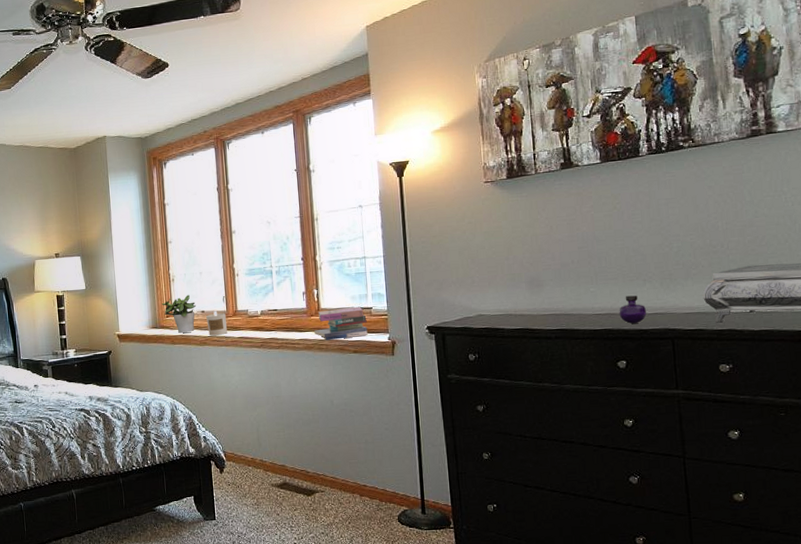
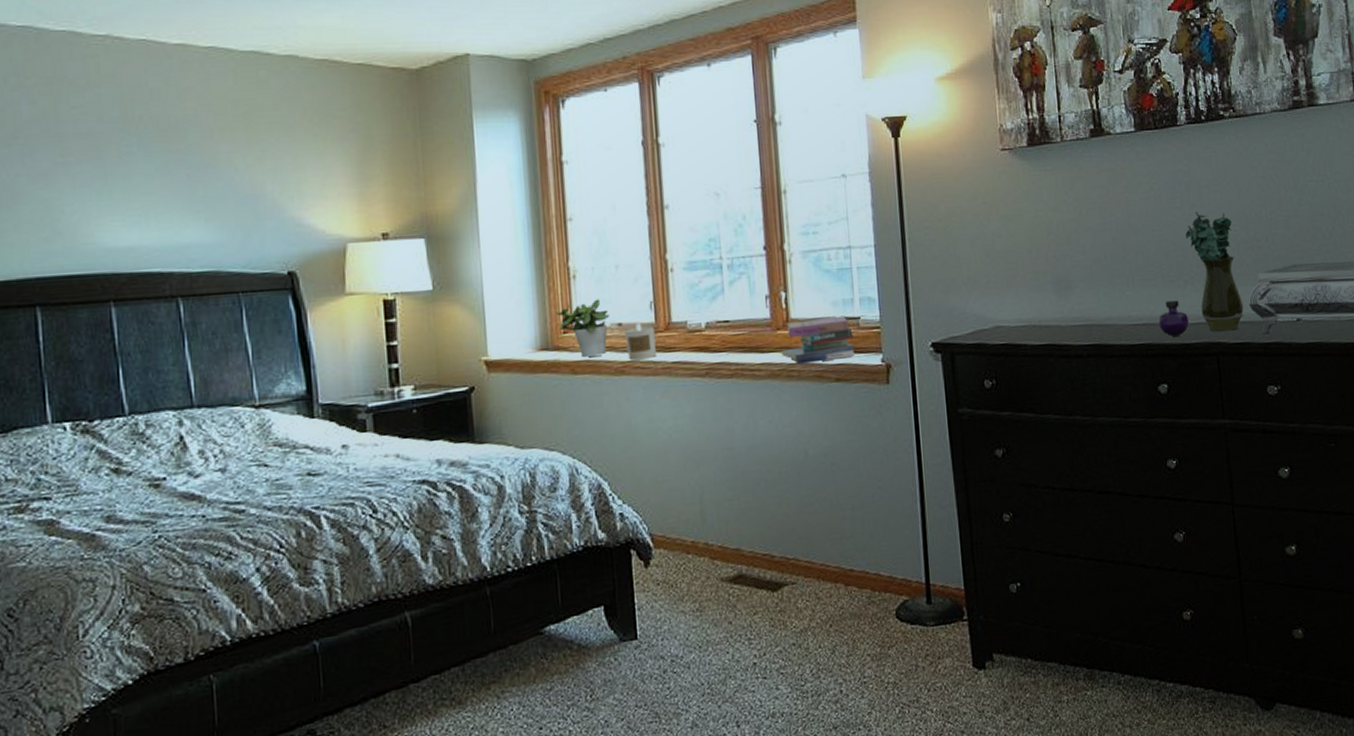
vase: none [645,225,699,321] -> present [1186,212,1244,332]

